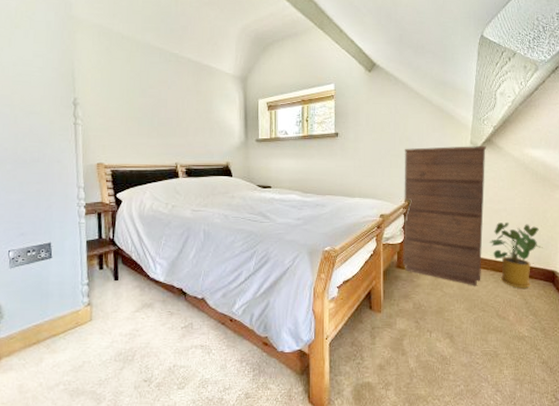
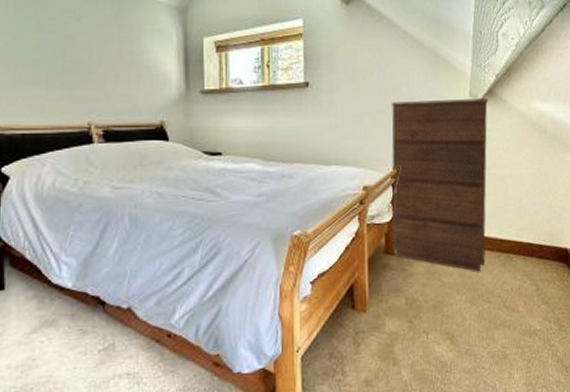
house plant: present [490,222,543,289] -> none [494,192,554,272]

